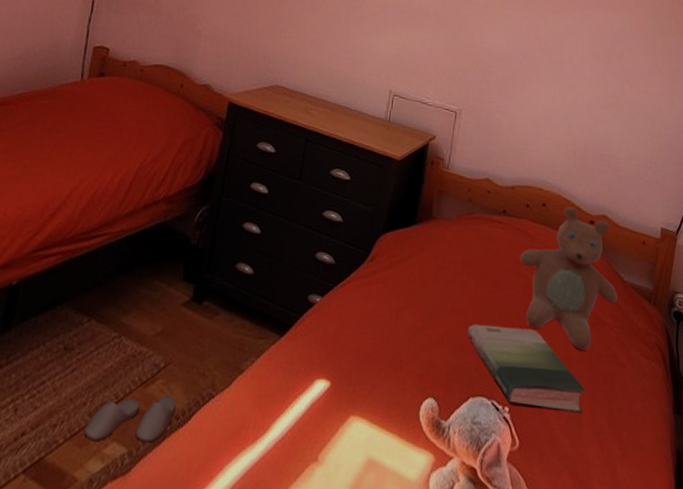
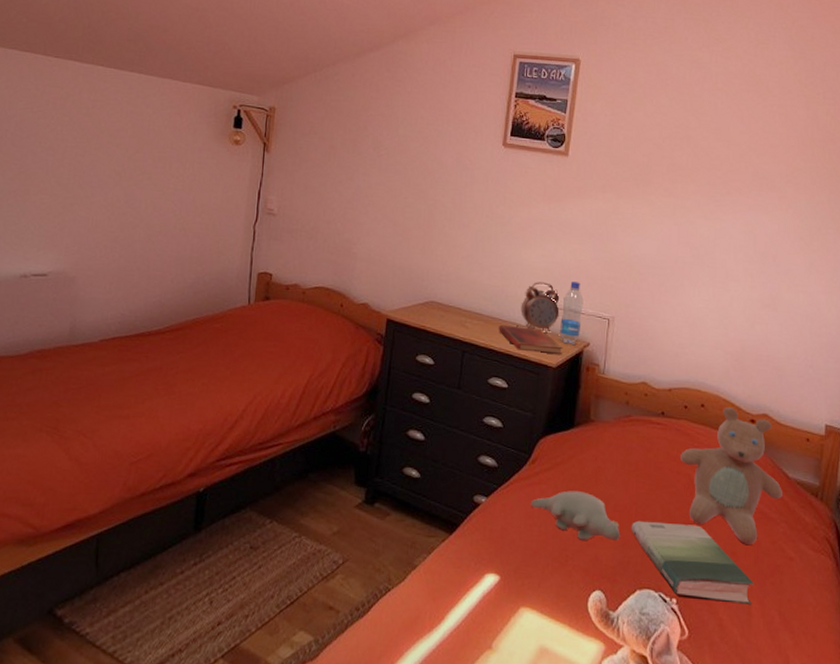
slippers: present [84,395,177,443] -> none [273,589,356,632]
diary: none [344,113,409,148] -> present [498,324,563,355]
plush toy: none [366,291,456,345] -> present [530,491,620,541]
alarm clock: none [368,70,408,124] -> present [521,282,560,333]
bottle: none [405,71,432,138] -> present [559,281,584,346]

